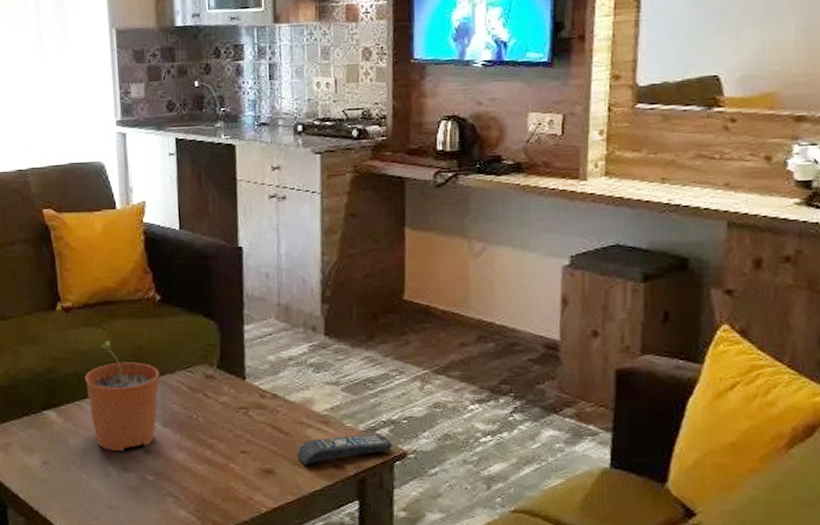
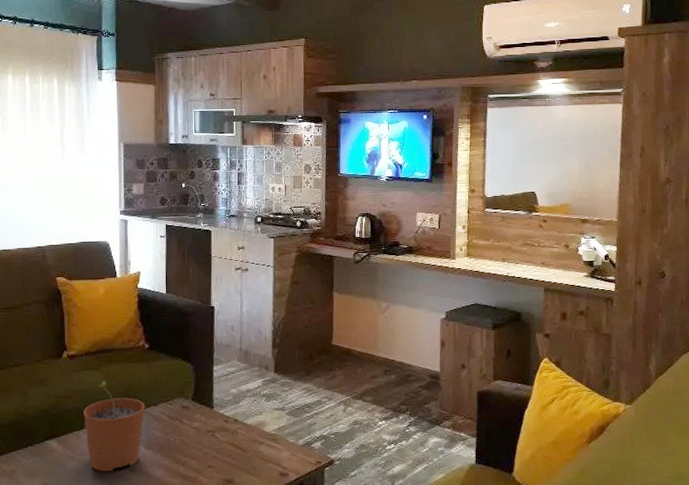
remote control: present [297,434,392,466] -> none [252,447,323,475]

